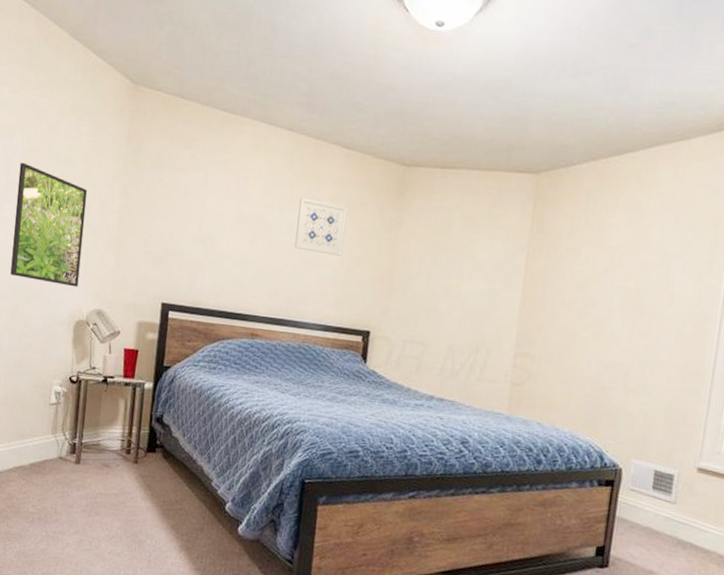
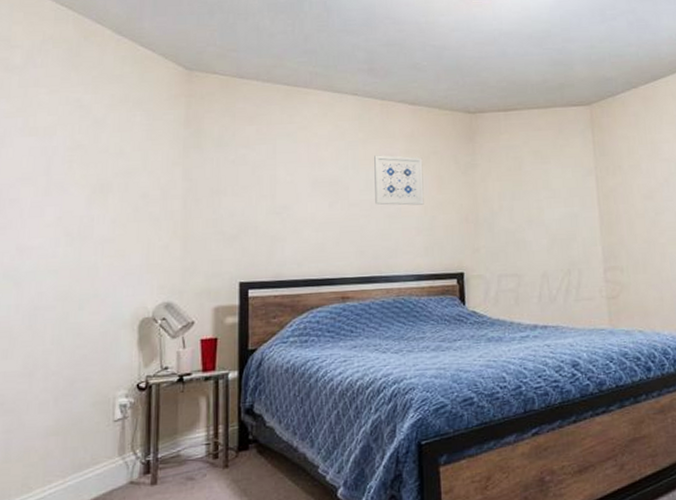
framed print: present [10,162,88,287] -> none [56,161,145,283]

